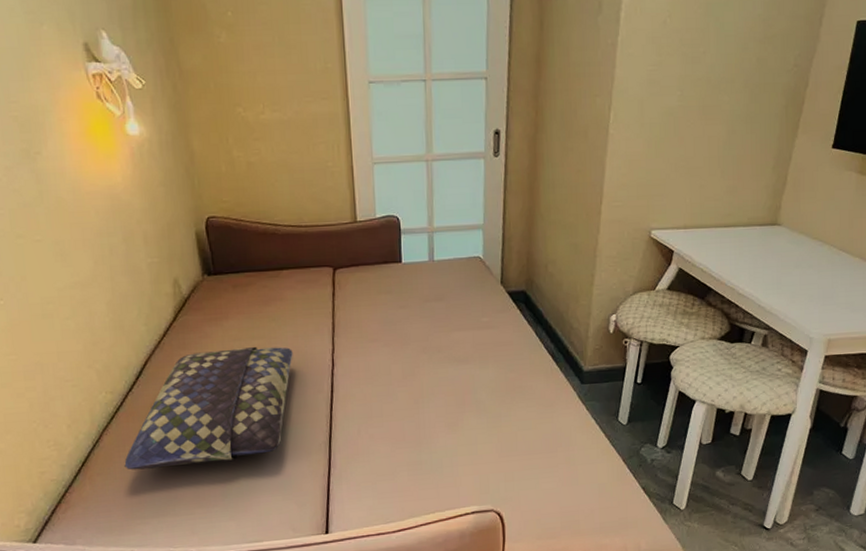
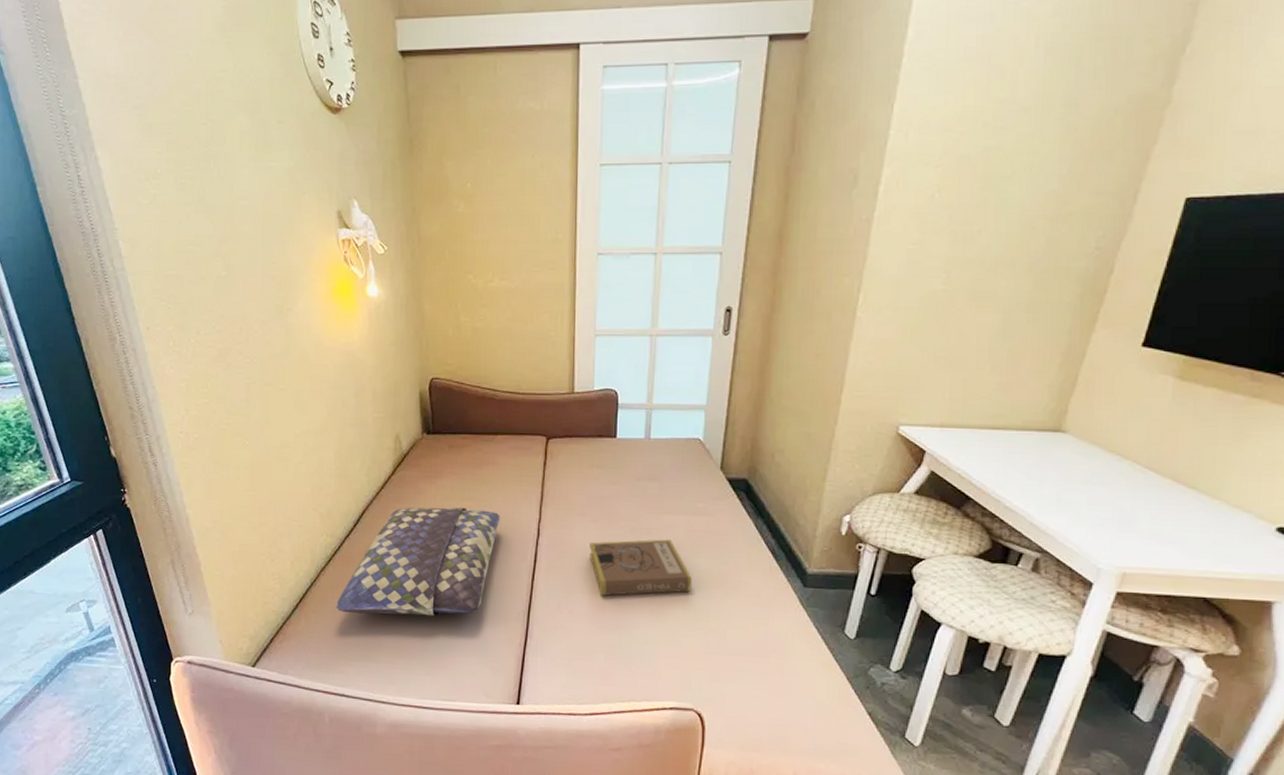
book: none [384,355,483,417] -> present [590,539,692,597]

